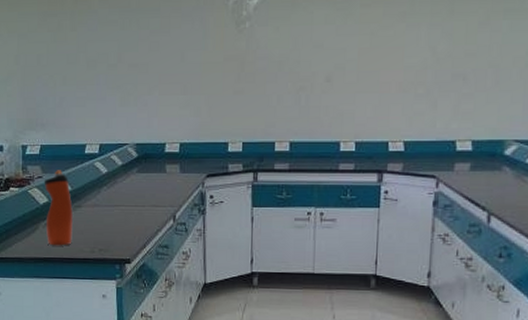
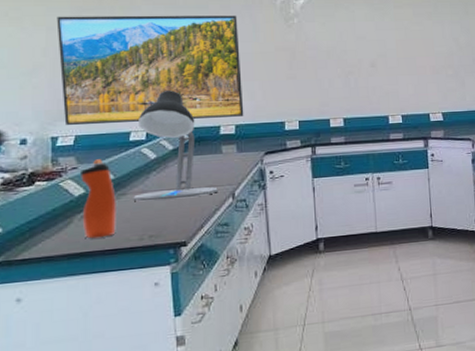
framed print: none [26,19,189,134] -> present [56,15,244,125]
desk lamp: none [86,103,161,216] -> present [133,90,218,202]

